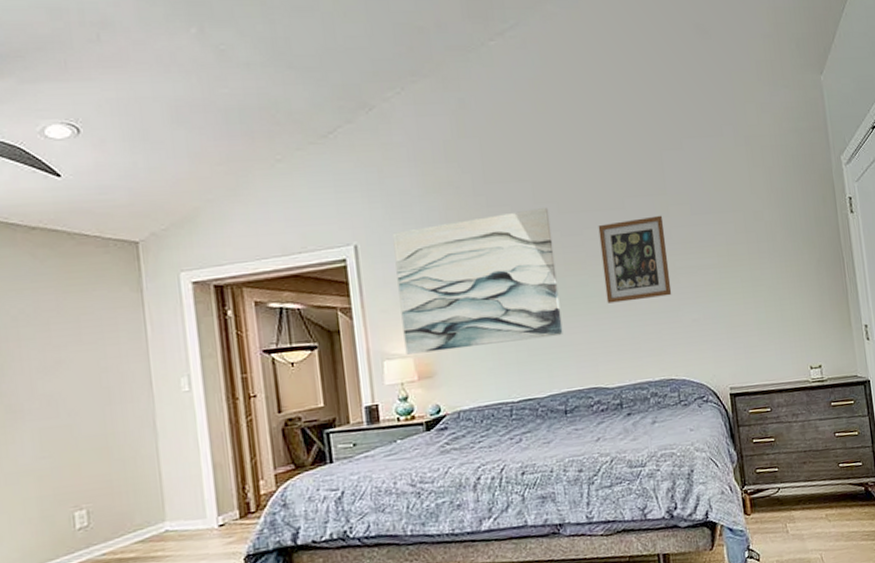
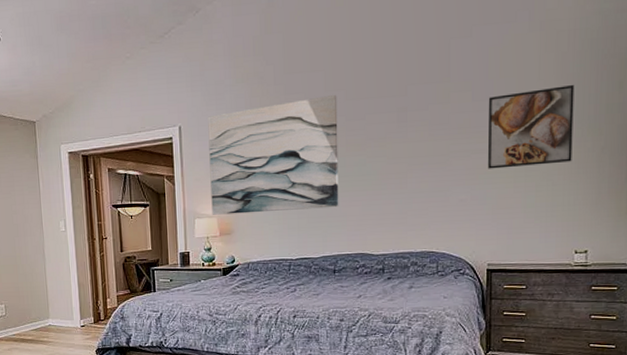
wall art: present [598,215,672,304] -> none [380,102,443,182]
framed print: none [706,199,794,285] -> present [487,85,575,169]

